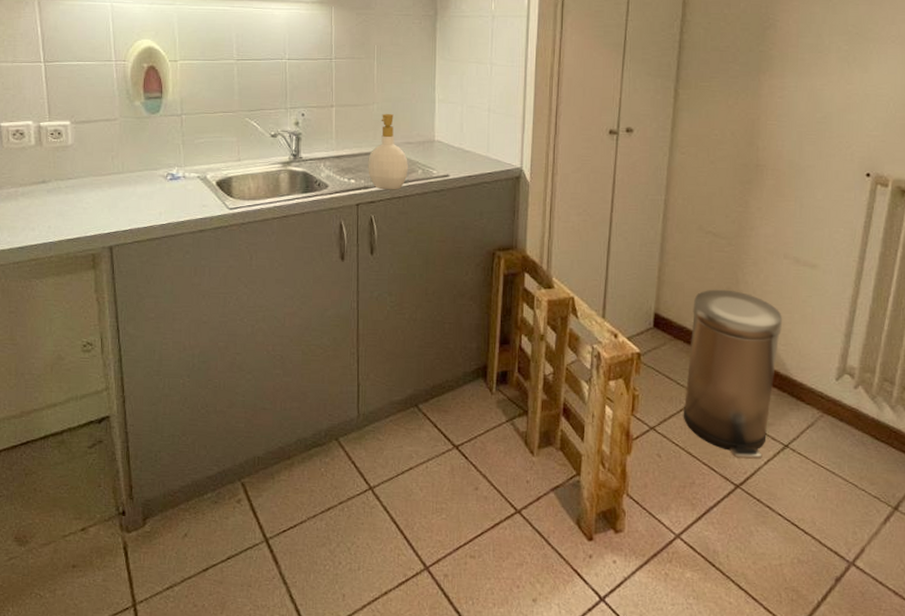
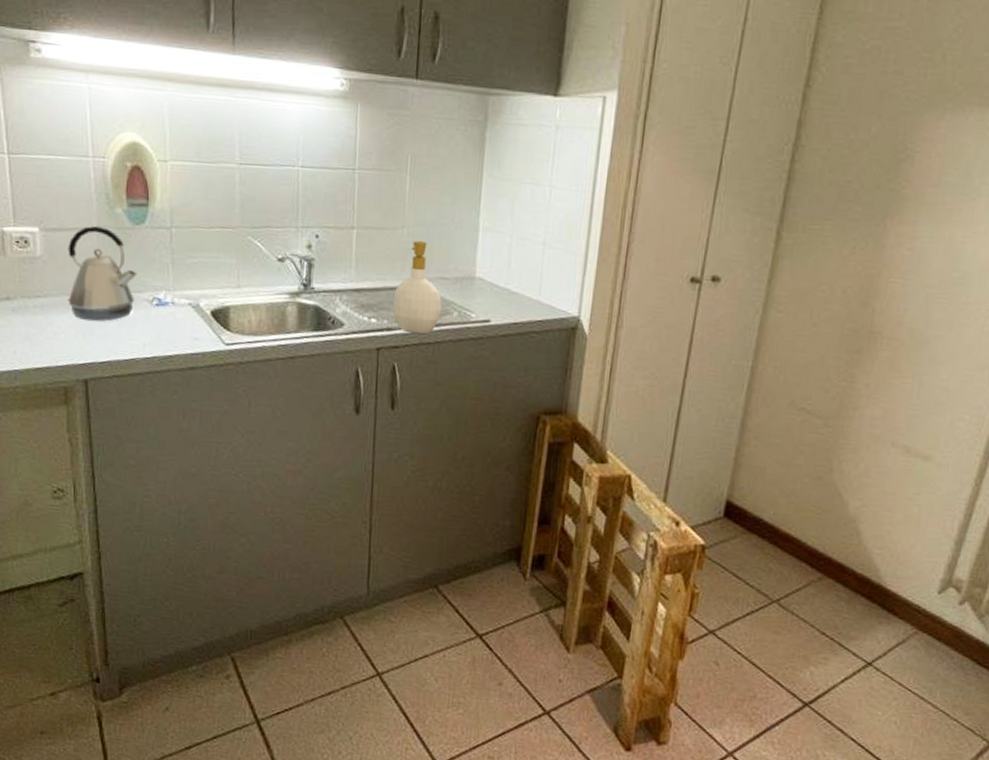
kettle: none [95,116,154,197] -> present [68,225,138,322]
pedal bin: present [684,289,783,459] -> none [750,477,882,676]

